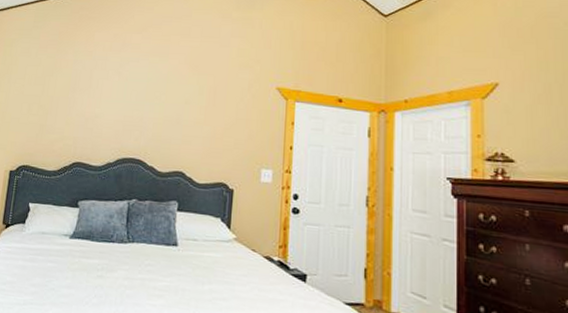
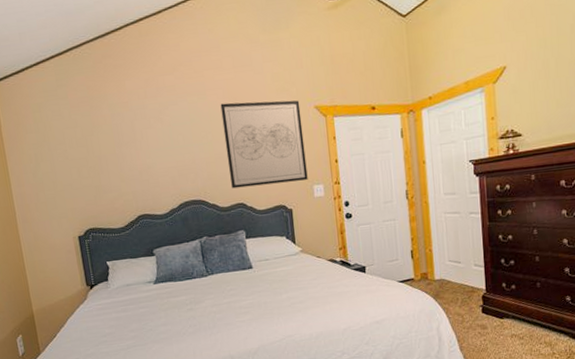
wall art: none [174,68,262,162] -> present [220,100,308,189]

